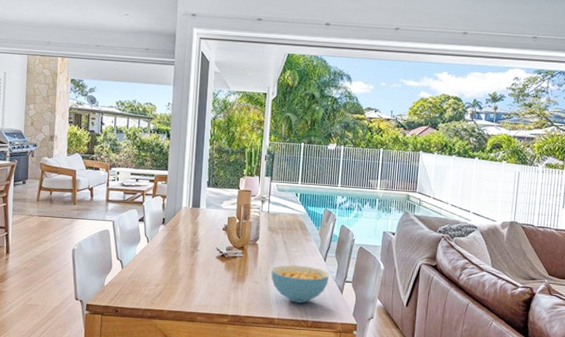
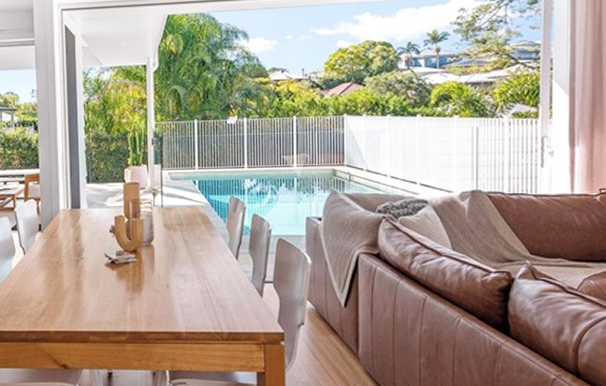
cereal bowl: present [271,264,329,303] -> none [172,266,243,312]

